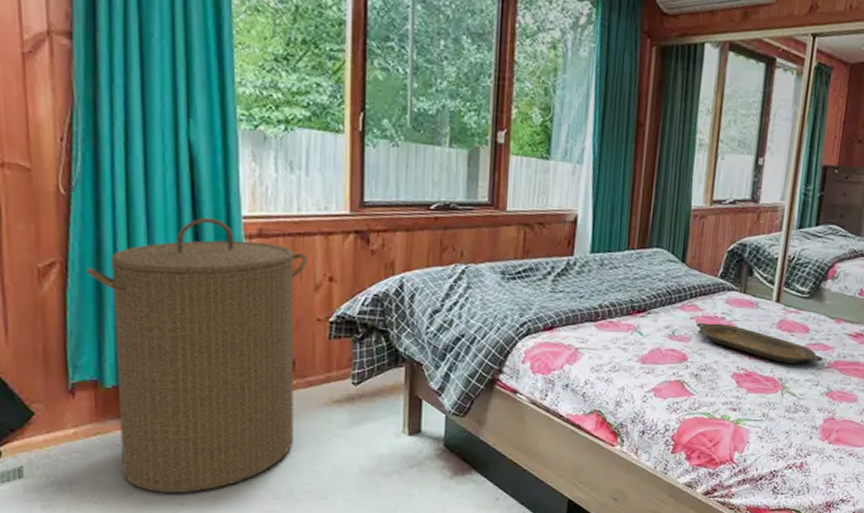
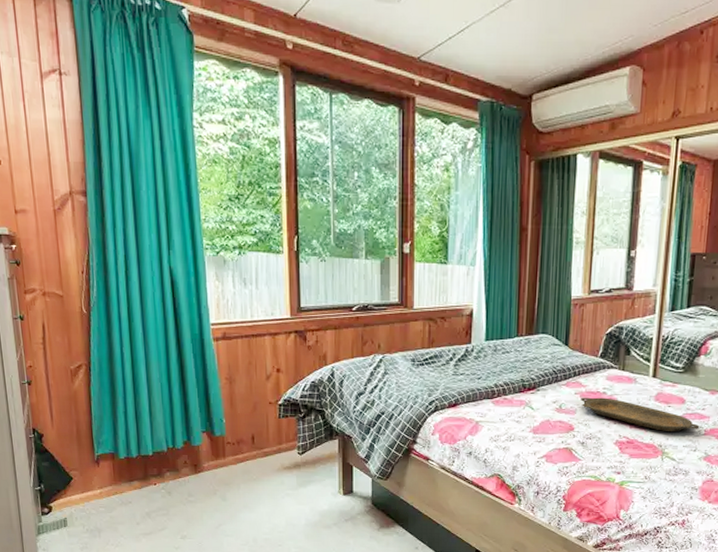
laundry hamper: present [86,217,307,494] -> none [103,326,260,540]

